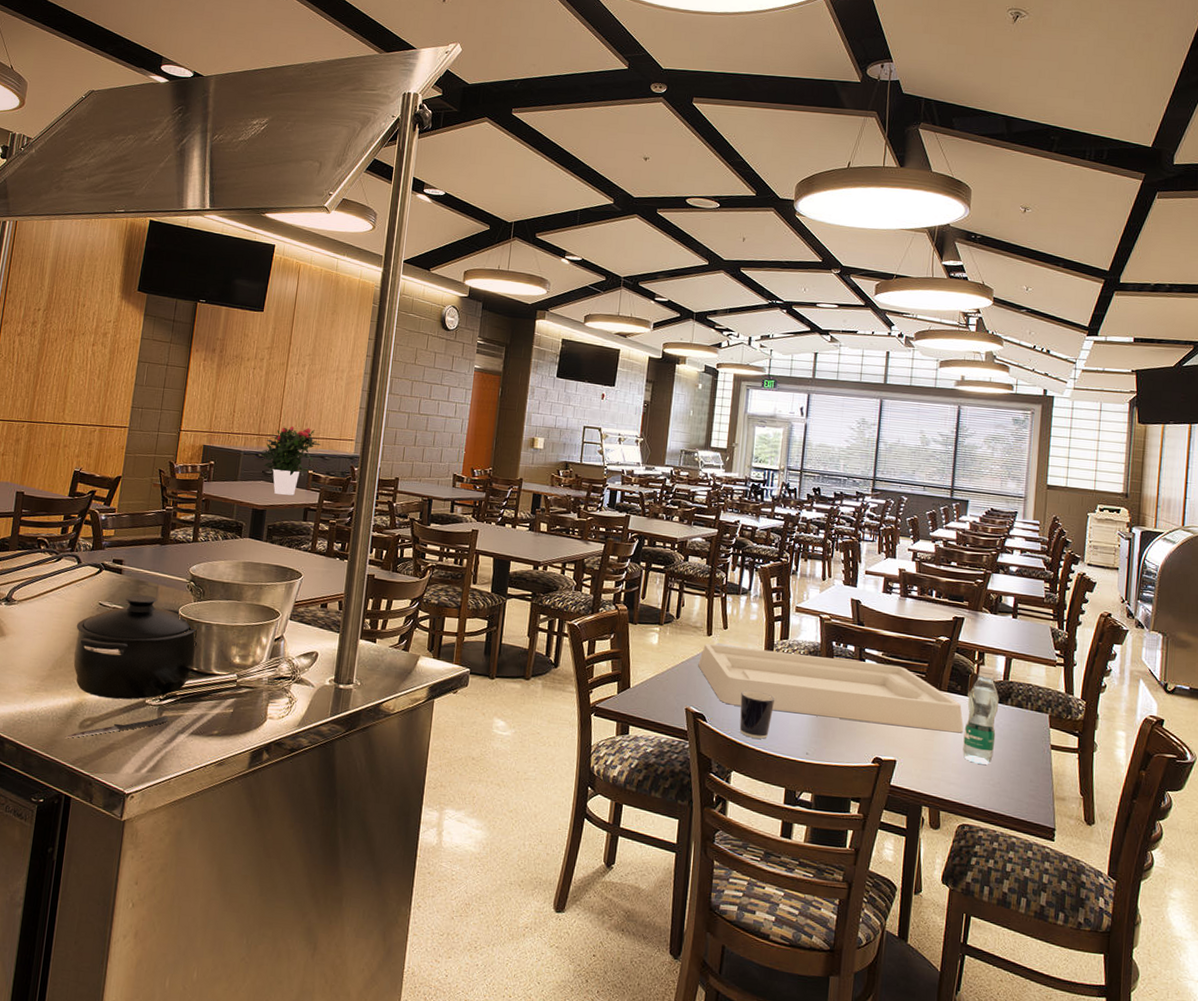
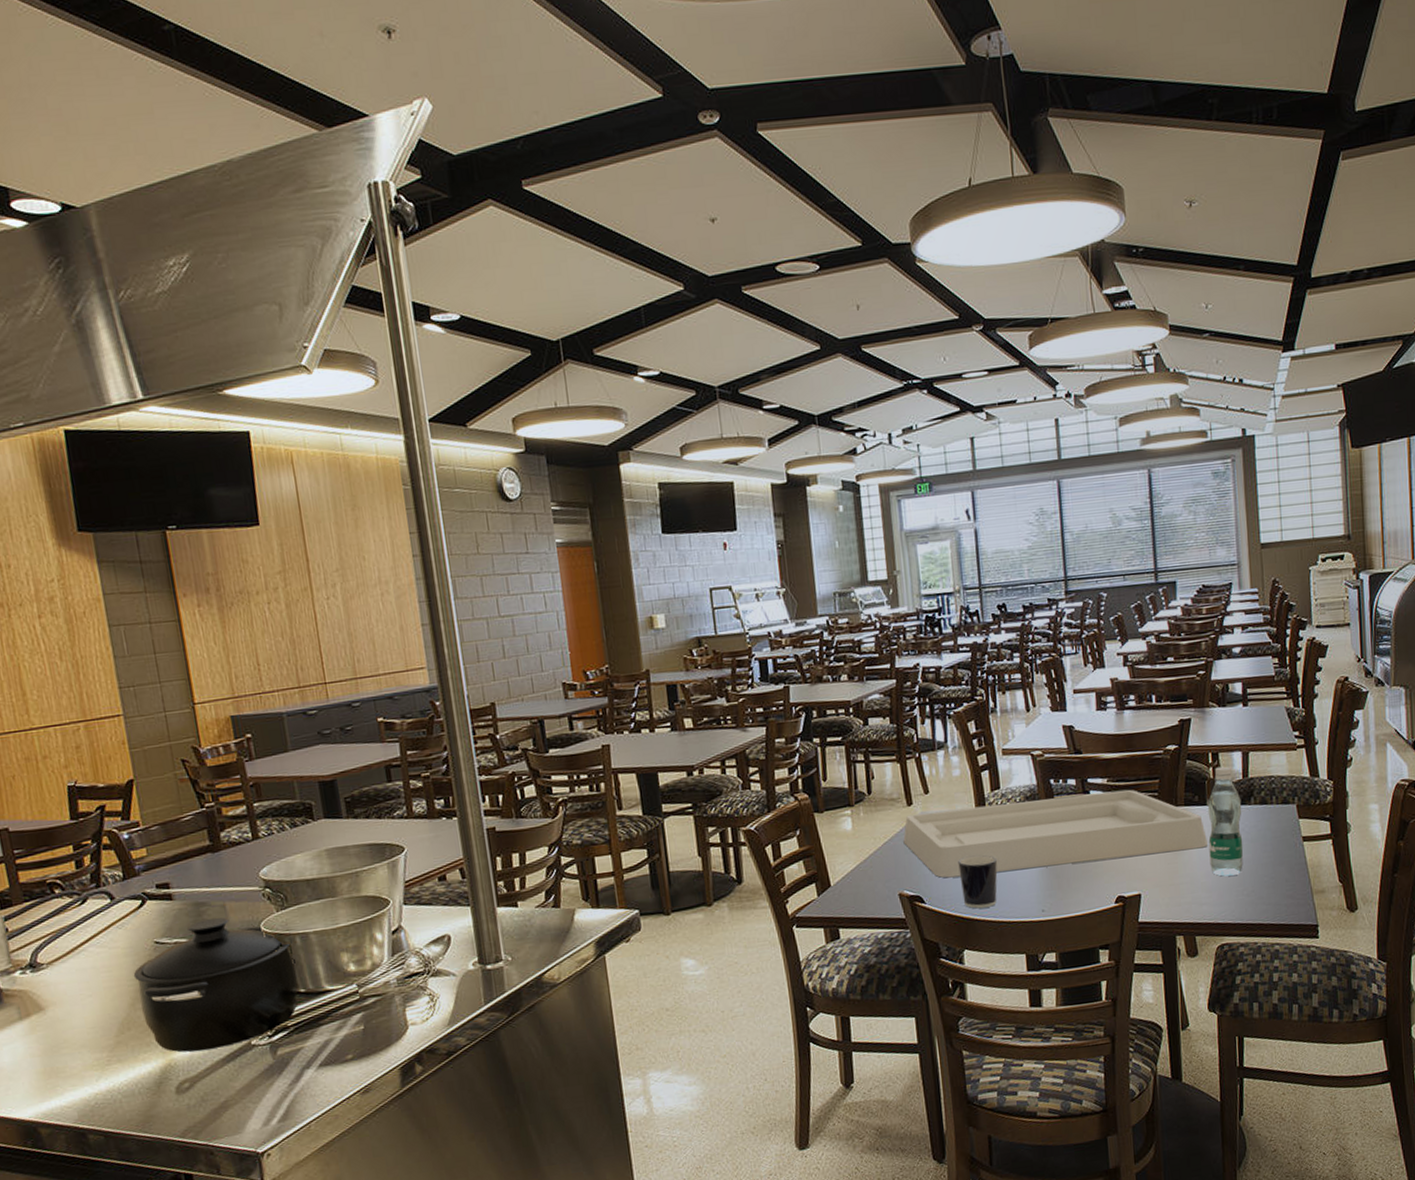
kitchen knife: present [65,716,169,739] -> none [162,1053,287,1110]
potted flower: present [259,426,321,496] -> none [308,663,384,758]

